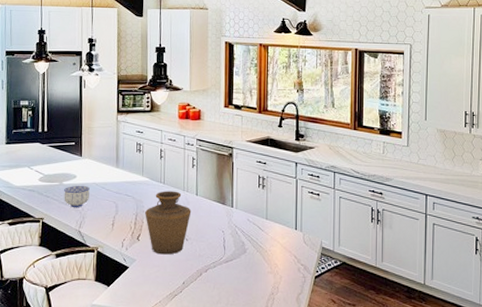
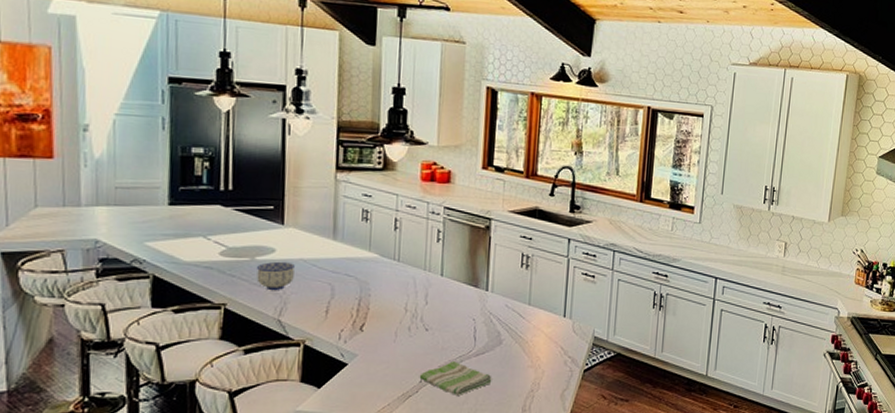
vase: present [145,191,192,255] -> none [371,270,434,348]
dish towel: none [182,267,240,296] -> present [419,361,492,395]

